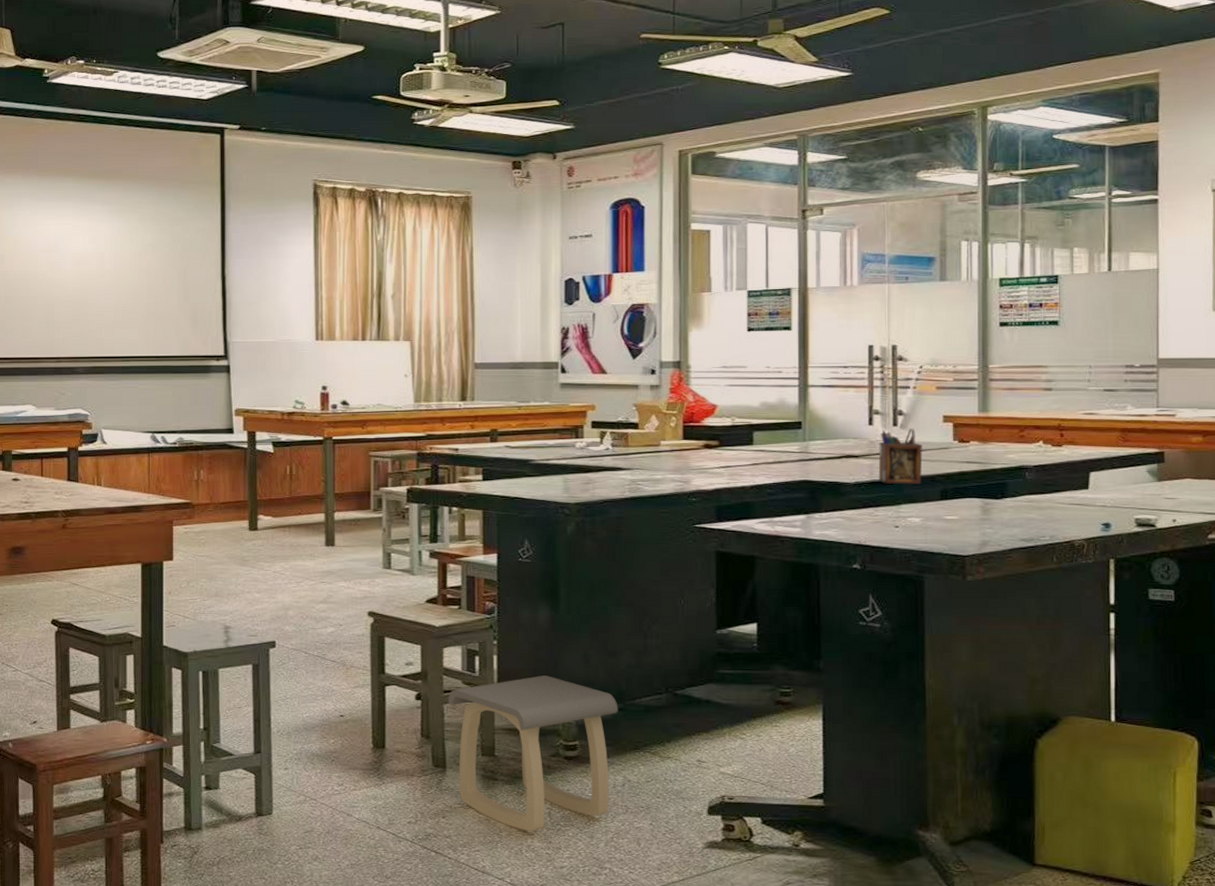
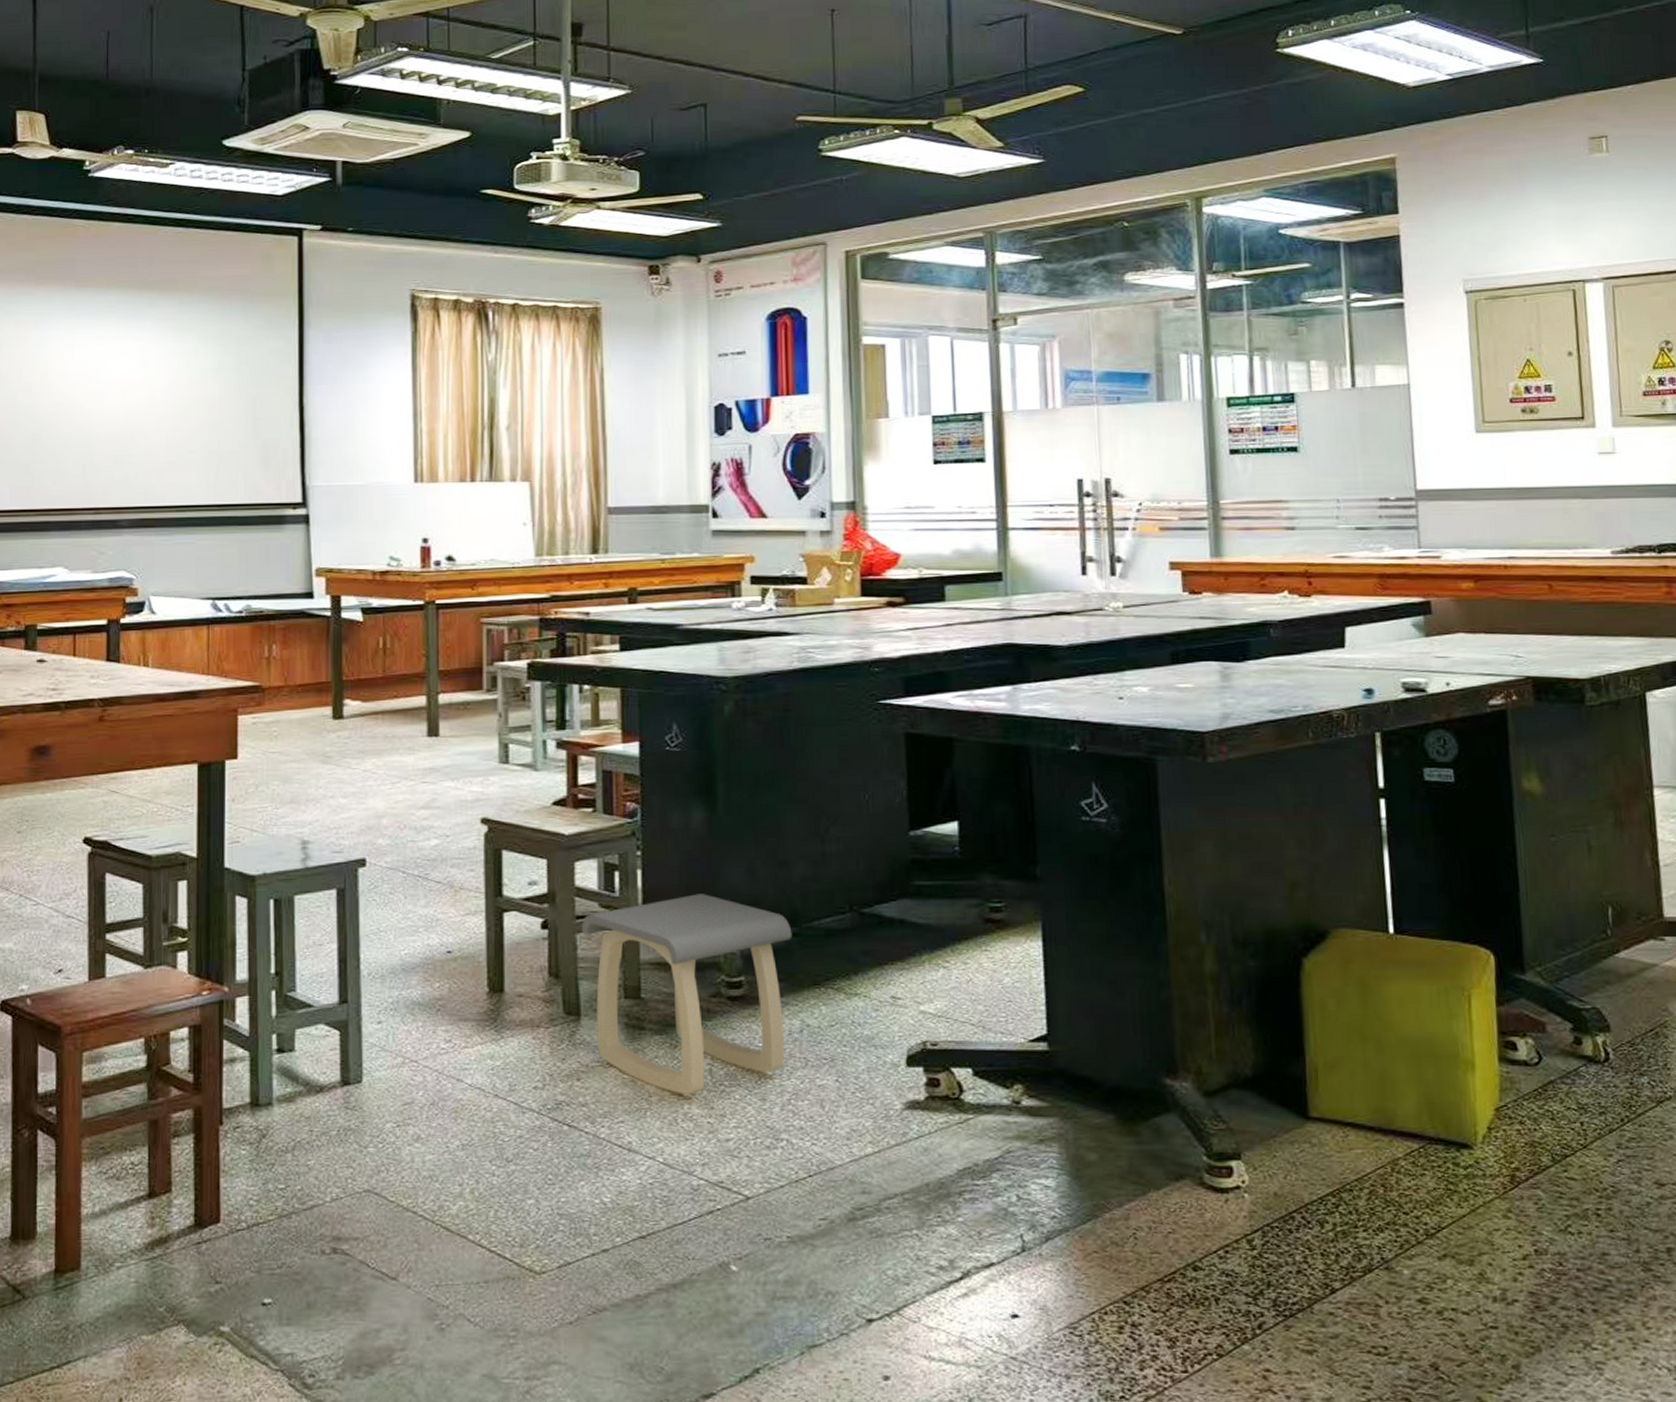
desk organizer: present [878,428,923,485] -> none [1095,577,1148,647]

